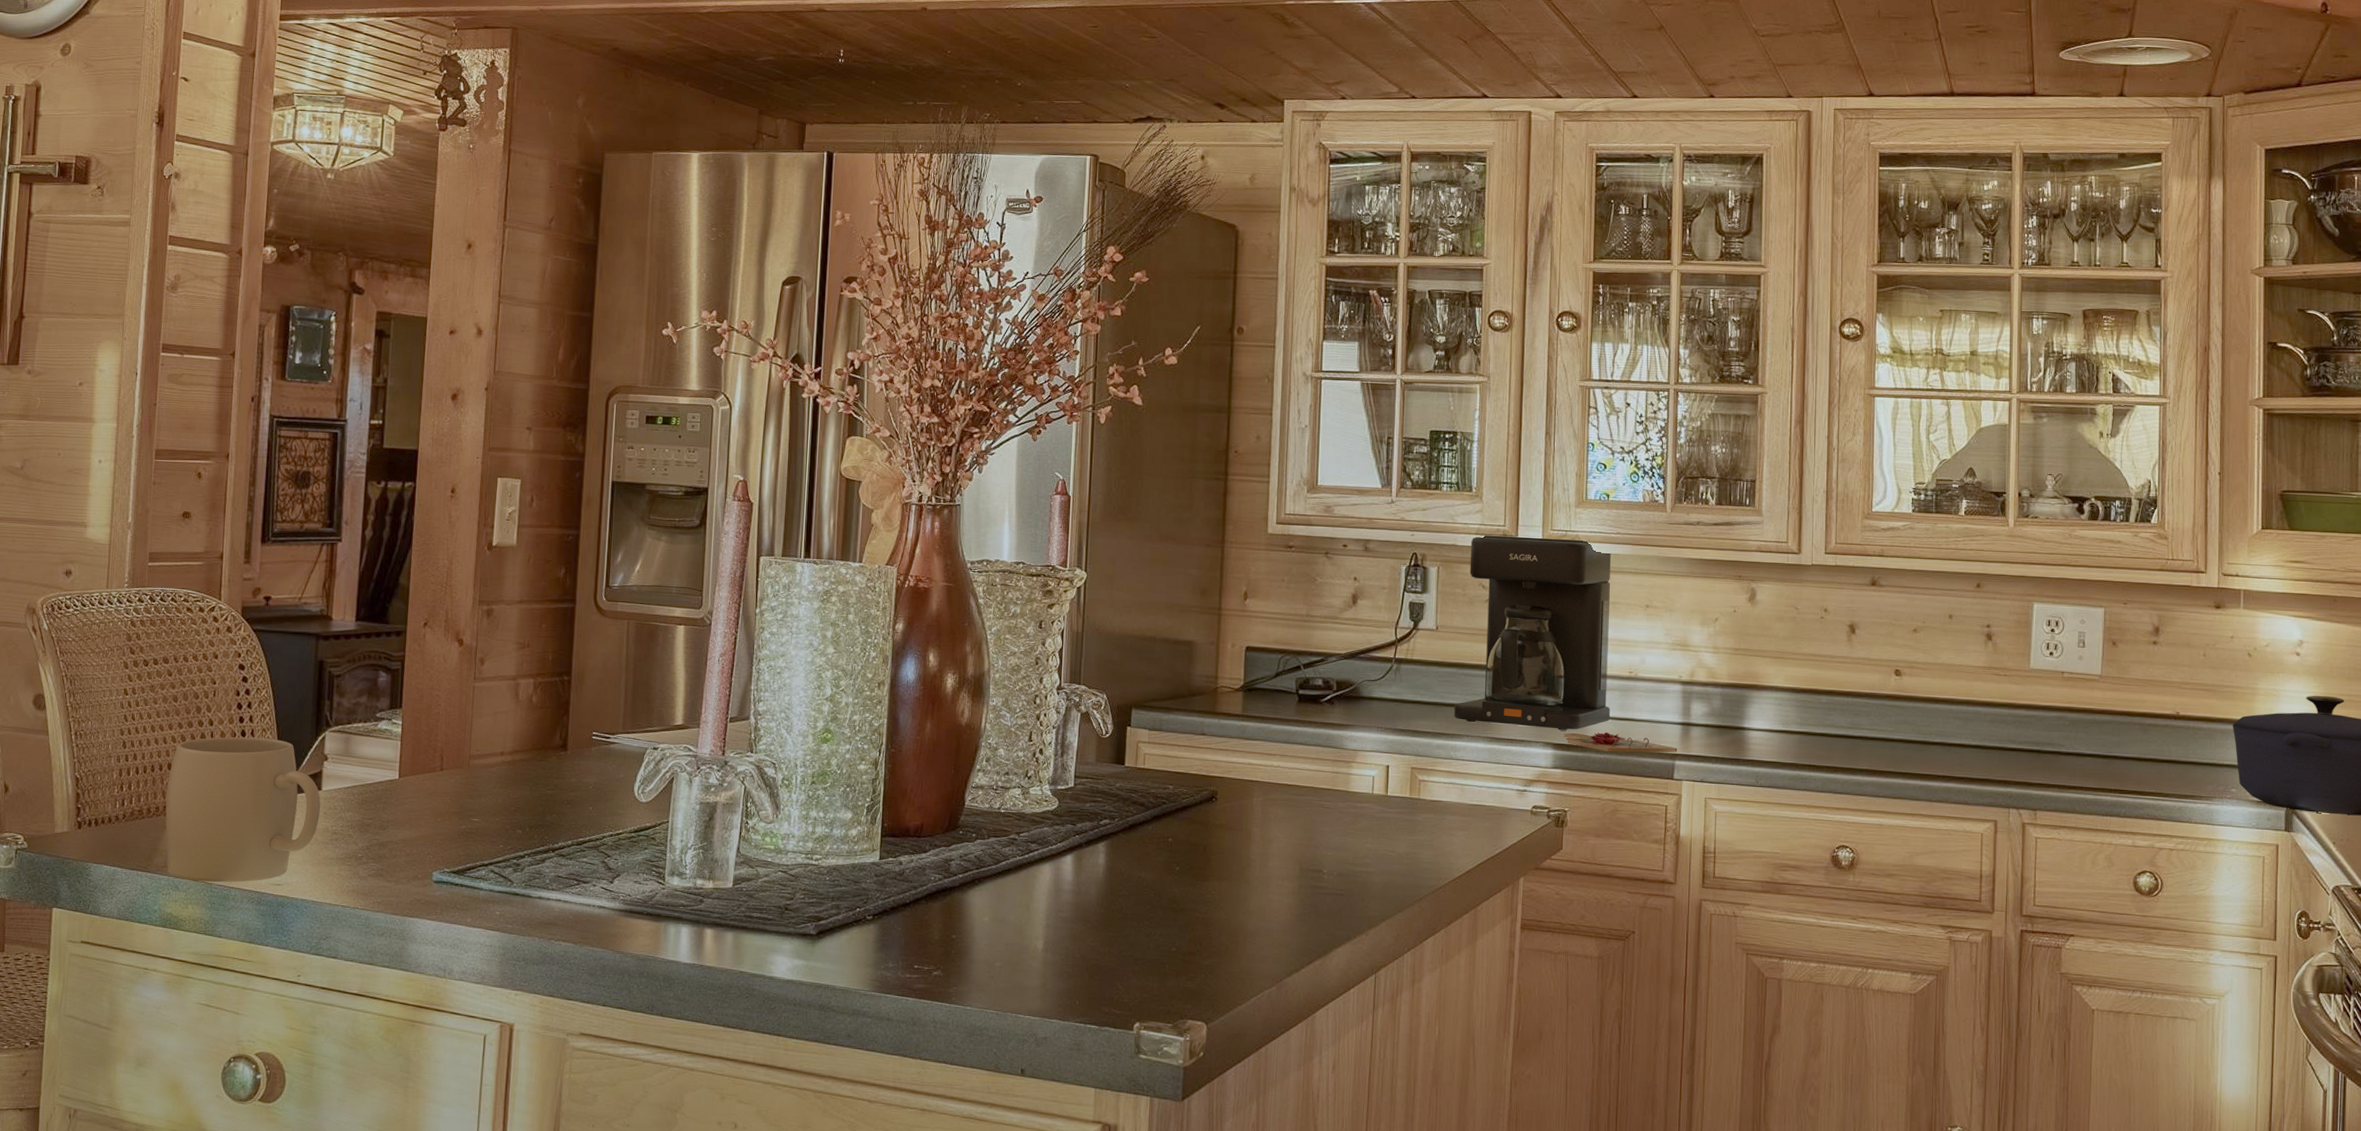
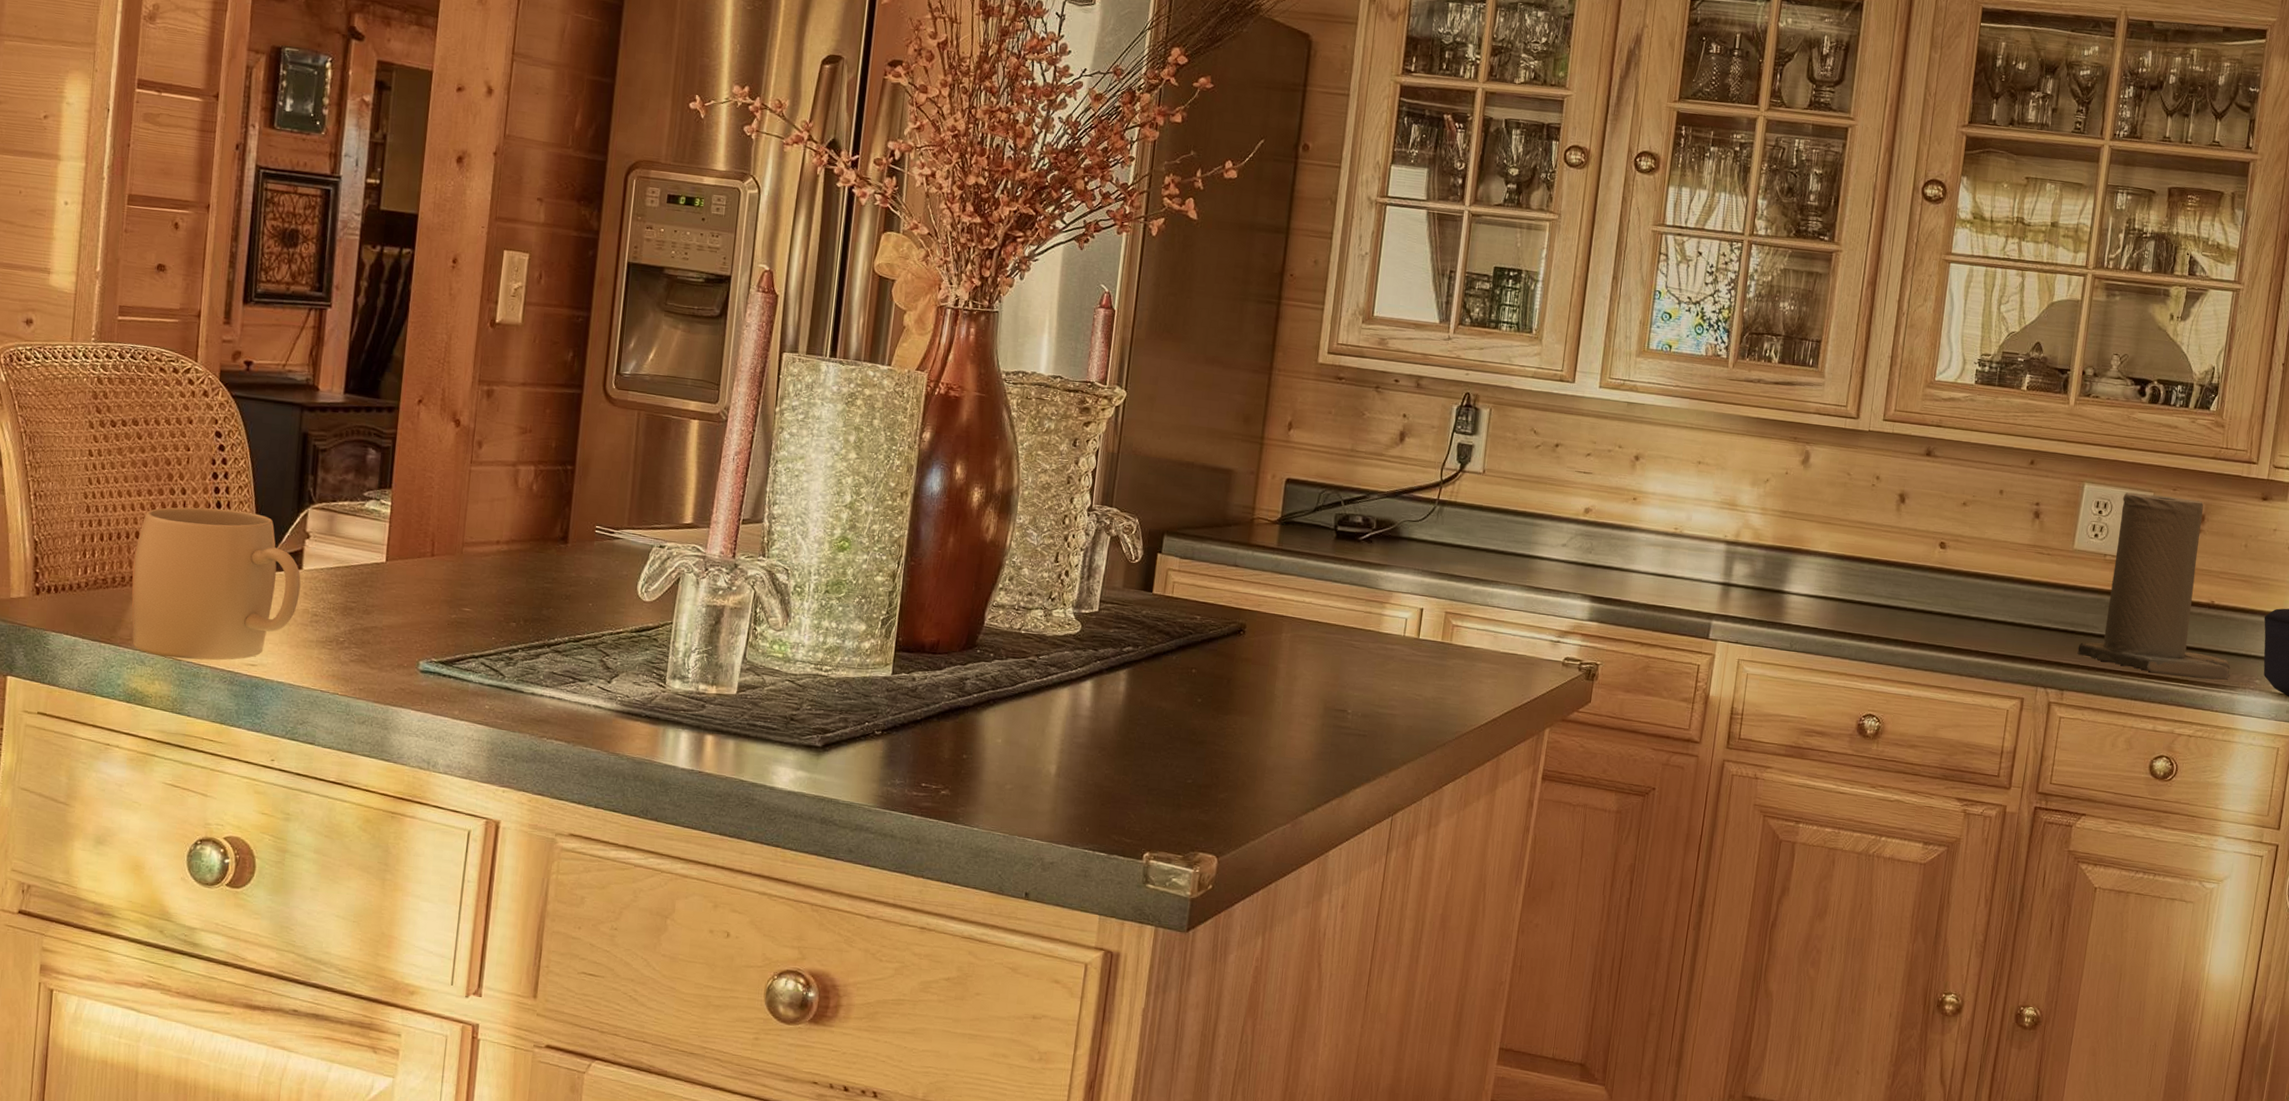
coffee maker: present [1454,534,1611,731] -> none [1493,378,1667,584]
cutting board: present [1564,732,1678,753] -> none [1602,586,1716,612]
paper towel: none [2046,609,2204,791] -> present [2077,492,2231,680]

